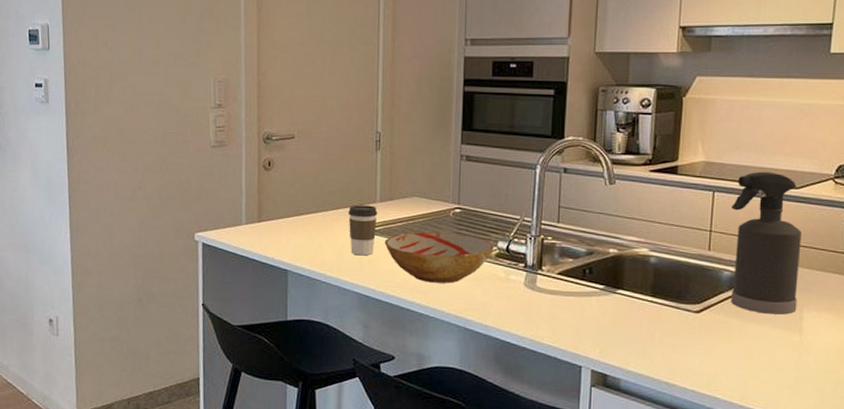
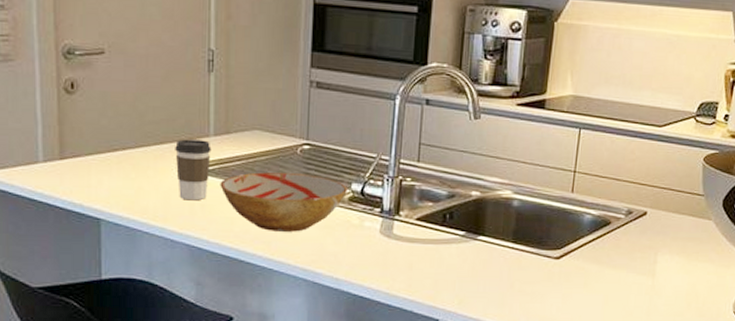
spray bottle: present [730,171,802,315] -> none [590,107,662,259]

